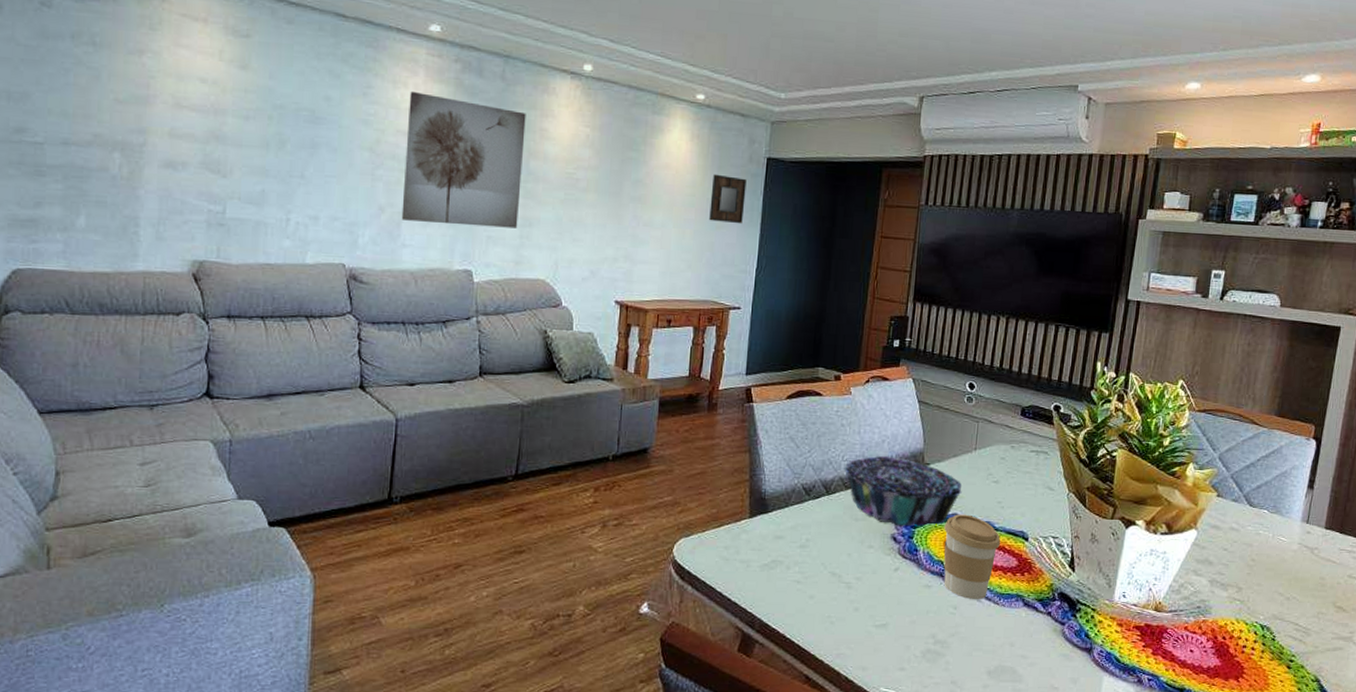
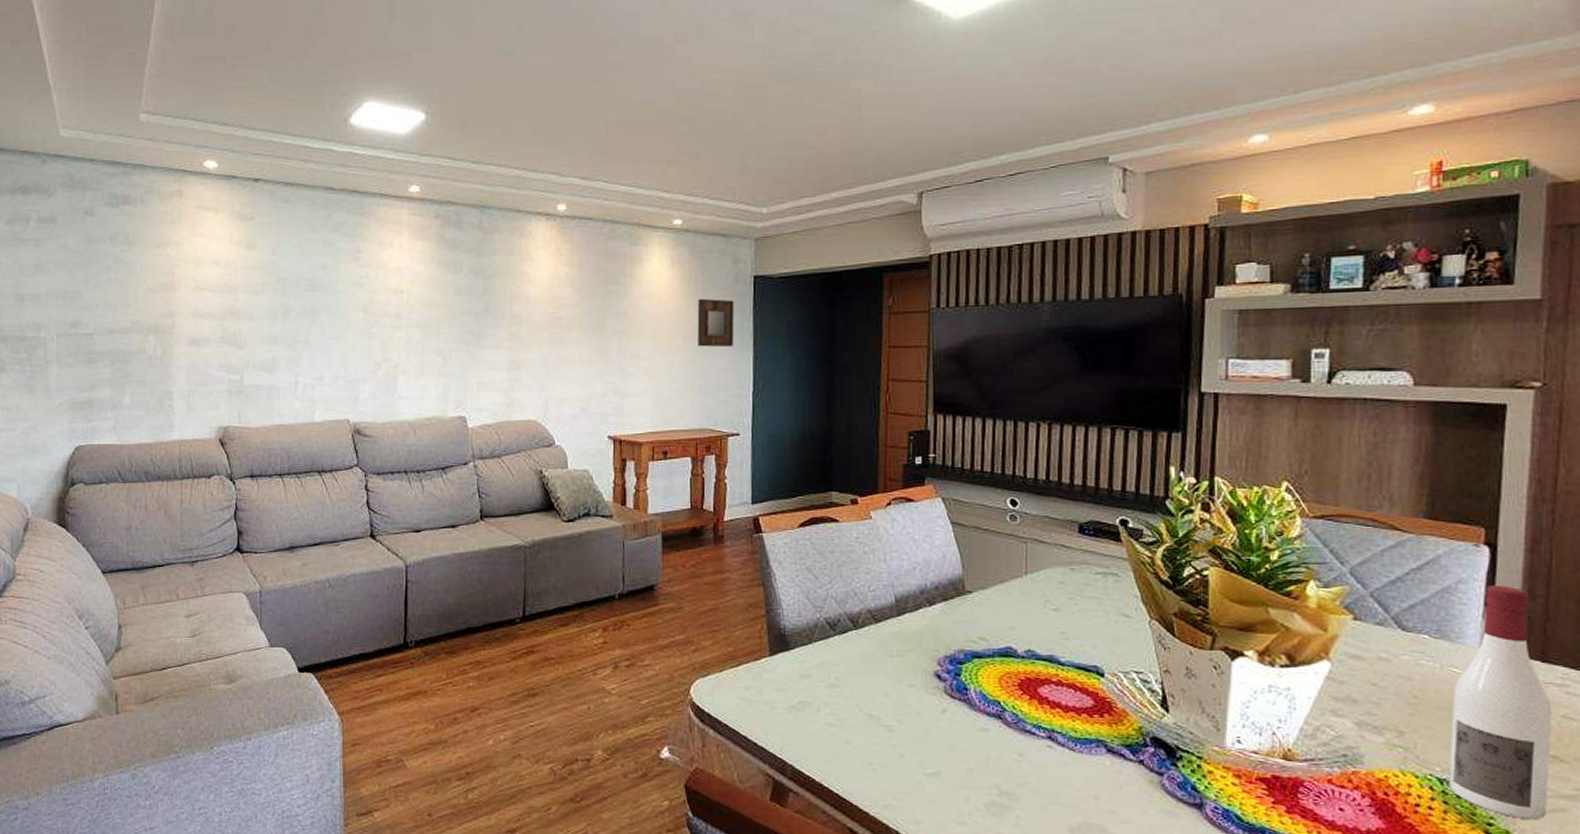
wall art: present [401,91,526,229] -> none [396,250,506,374]
decorative bowl: present [844,456,962,527] -> none [871,585,1015,663]
coffee cup: present [943,514,1000,600] -> none [997,647,1069,746]
wine bottle: none [1267,472,1343,657] -> present [1448,586,1553,821]

